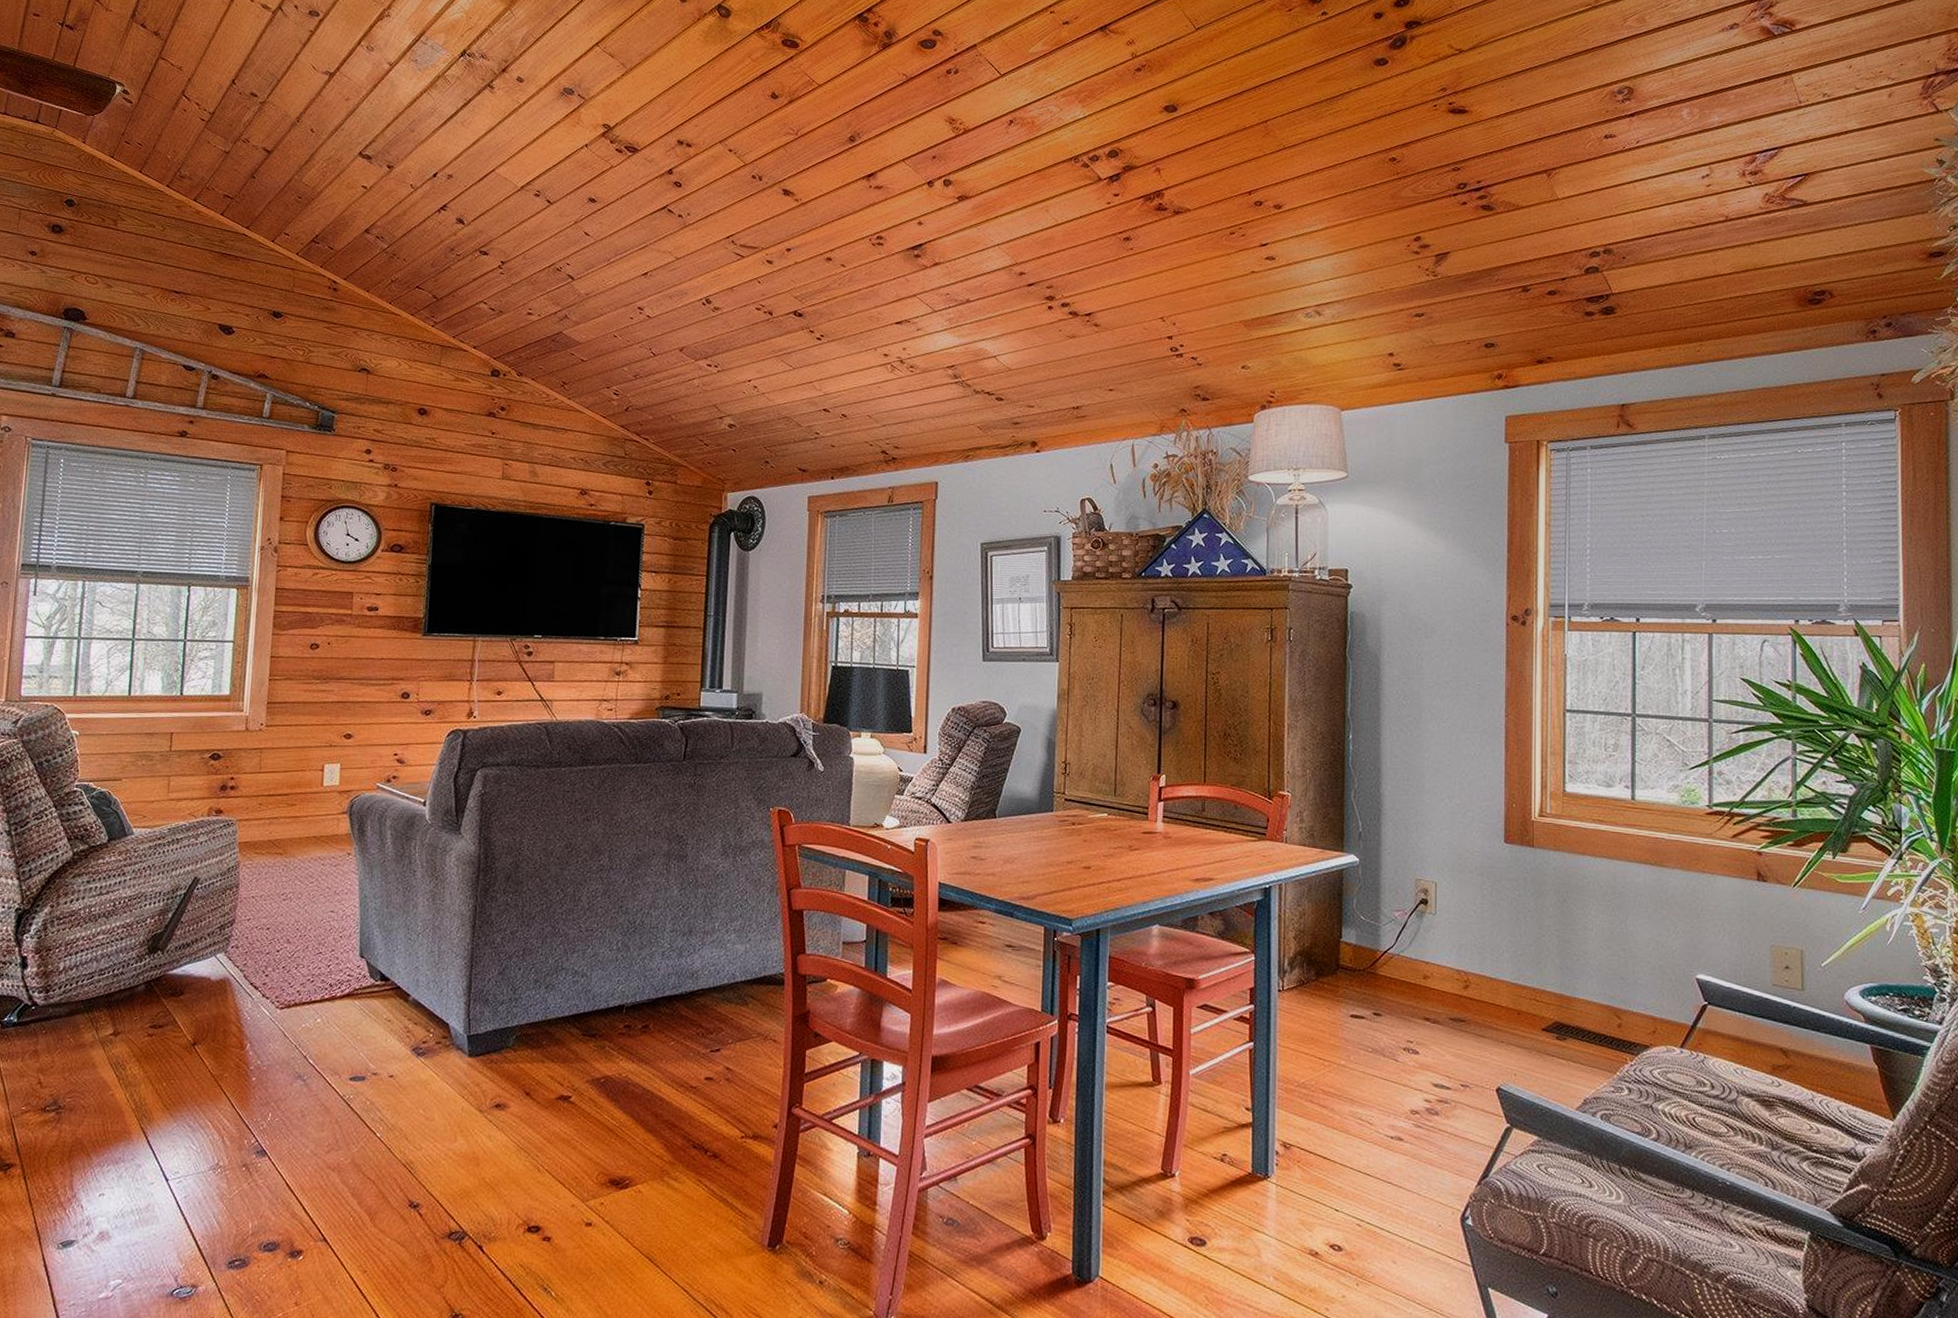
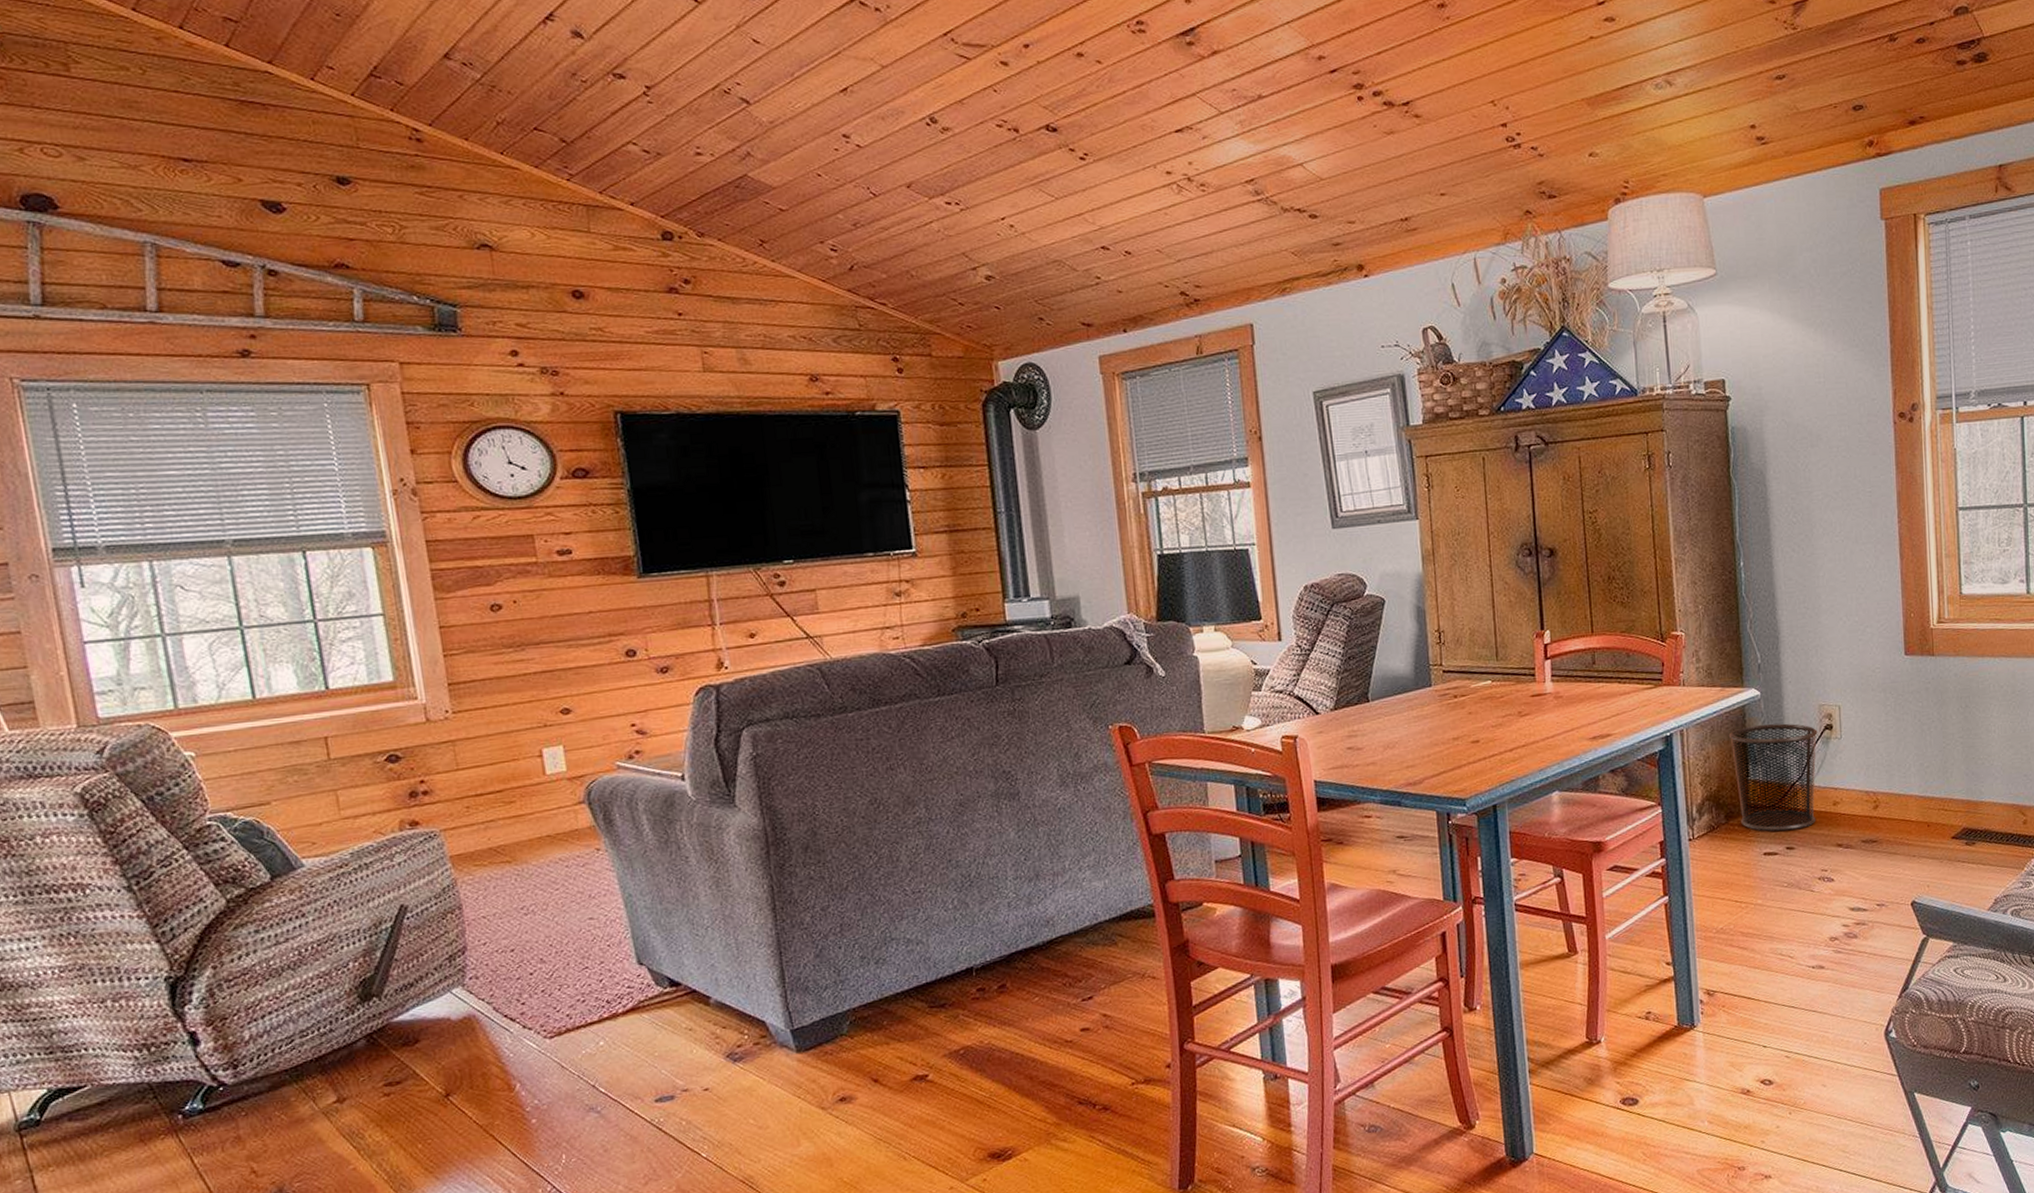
waste bin: none [1325,889,1413,997] -> present [1728,723,1818,832]

